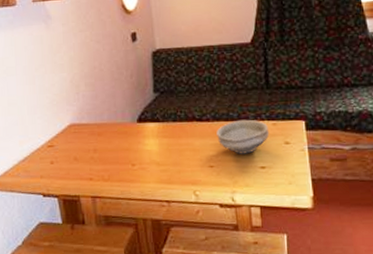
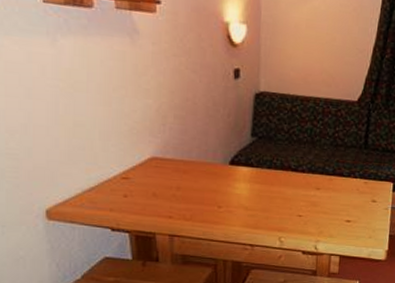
bowl: present [216,119,270,154] -> none [310,174,360,208]

